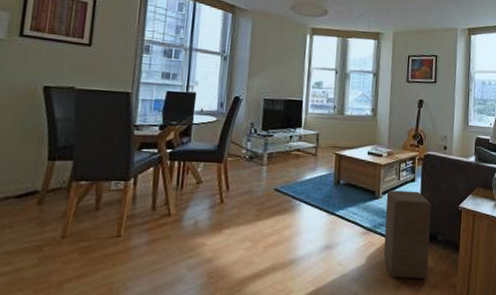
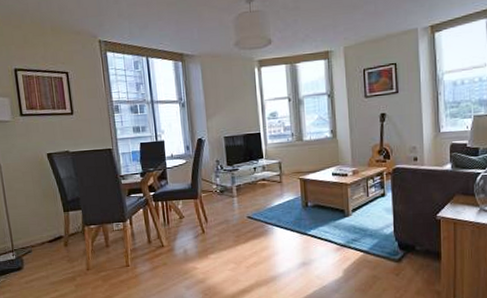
wooden block: present [383,190,432,278] -> none [356,205,409,288]

